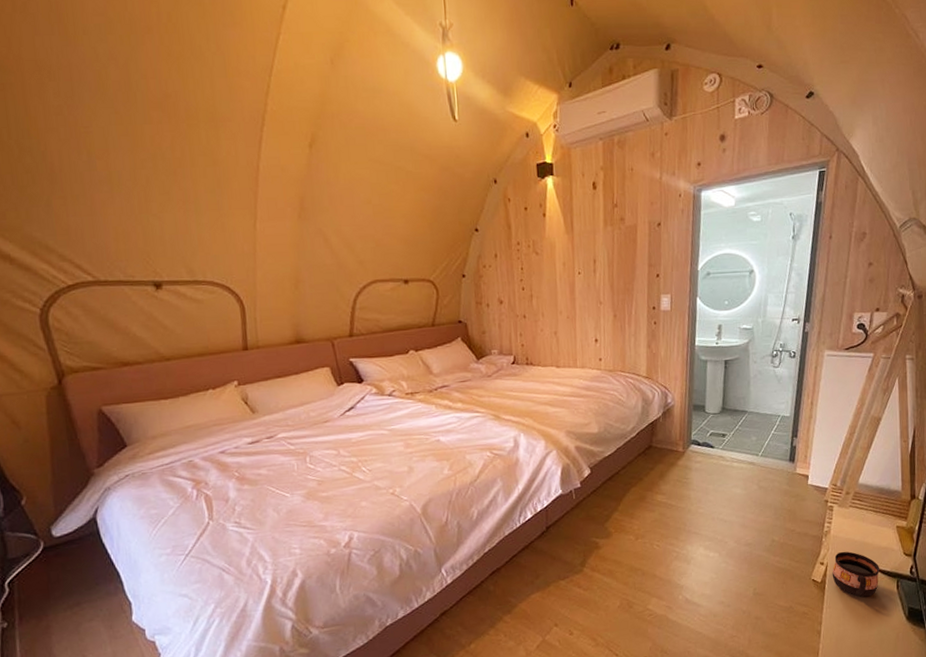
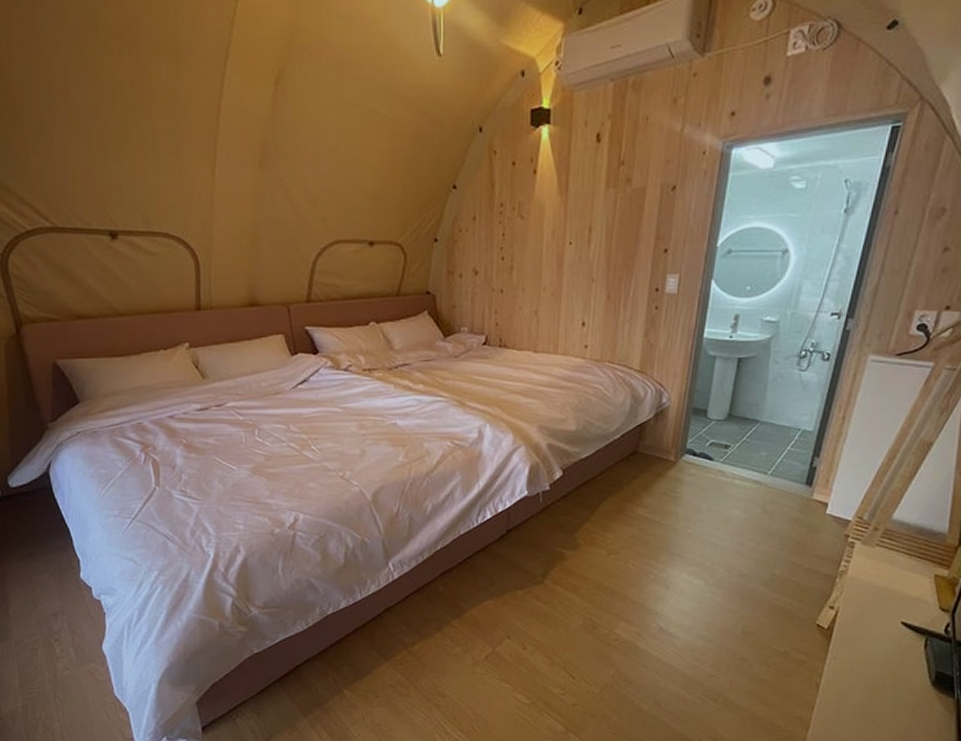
cup: present [832,551,880,597] -> none [842,596,906,653]

